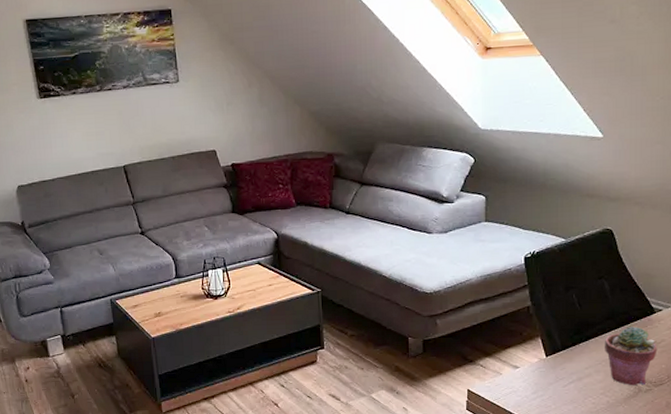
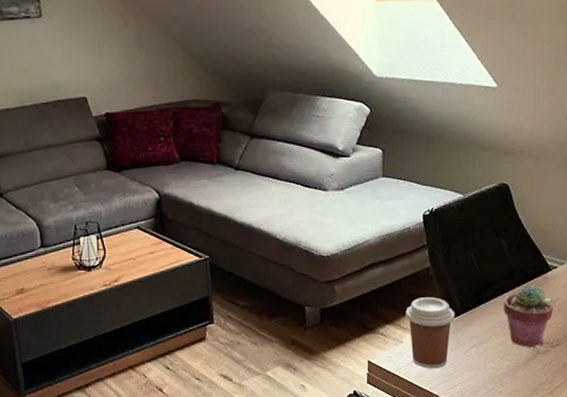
coffee cup: none [505,333,555,400] -> present [405,297,456,369]

